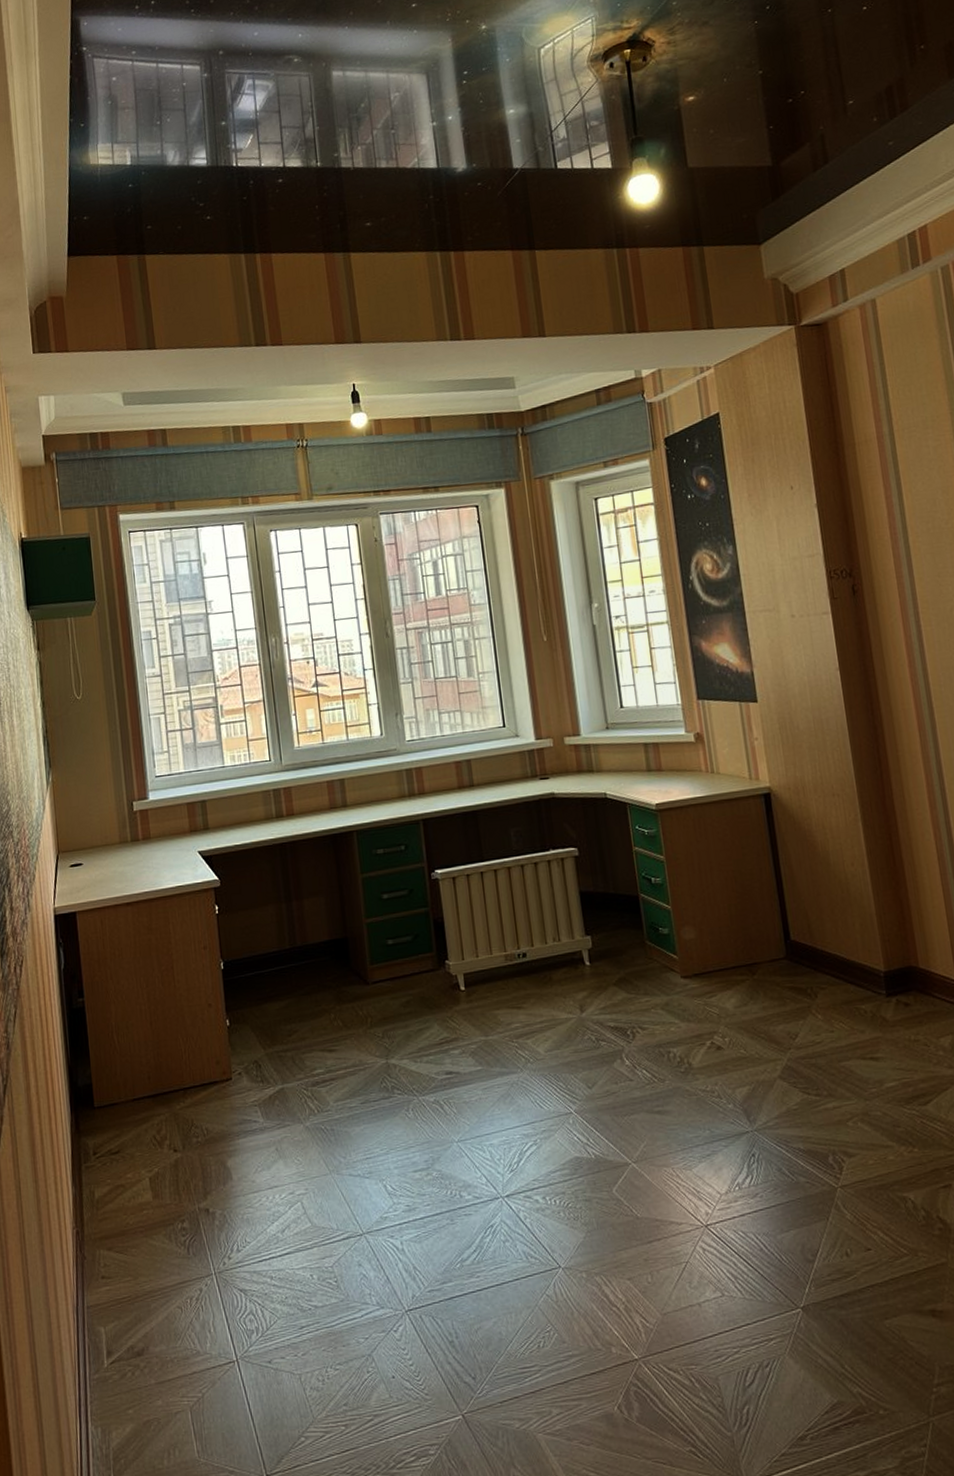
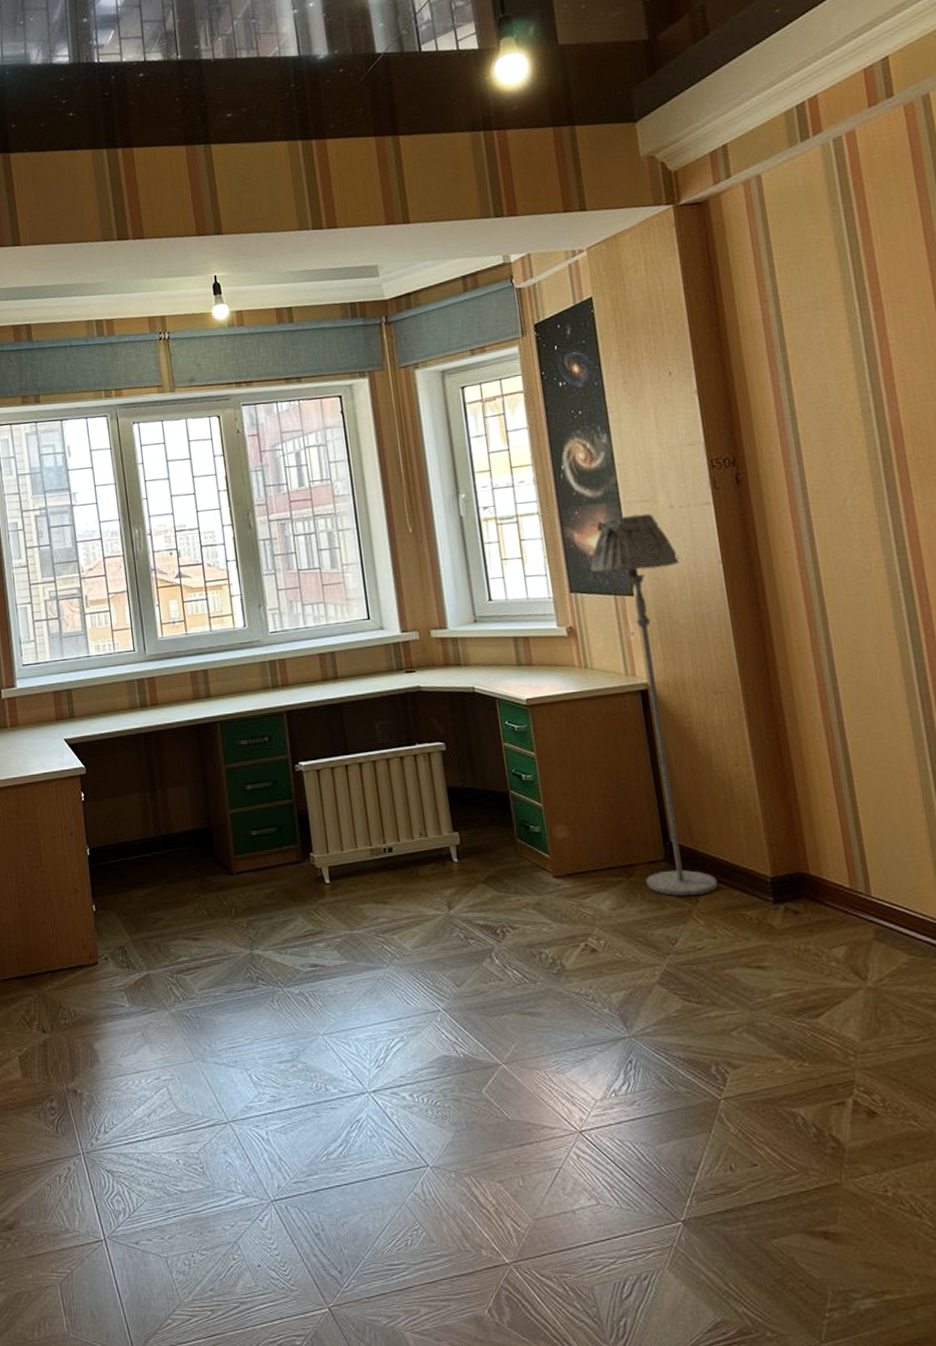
floor lamp: none [717,622,835,992] -> present [590,513,718,896]

